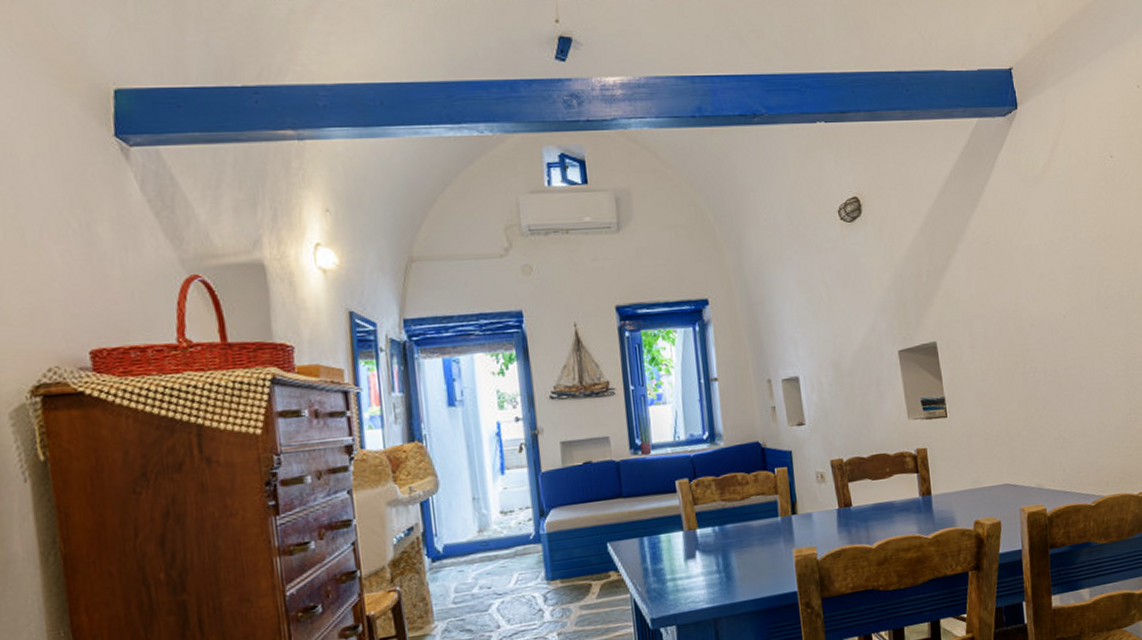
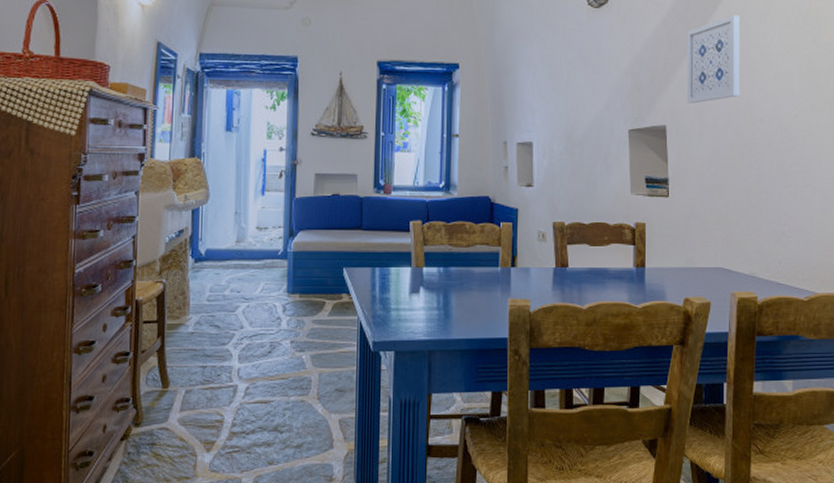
wall art: none [947,215,1008,316] -> present [687,15,741,104]

